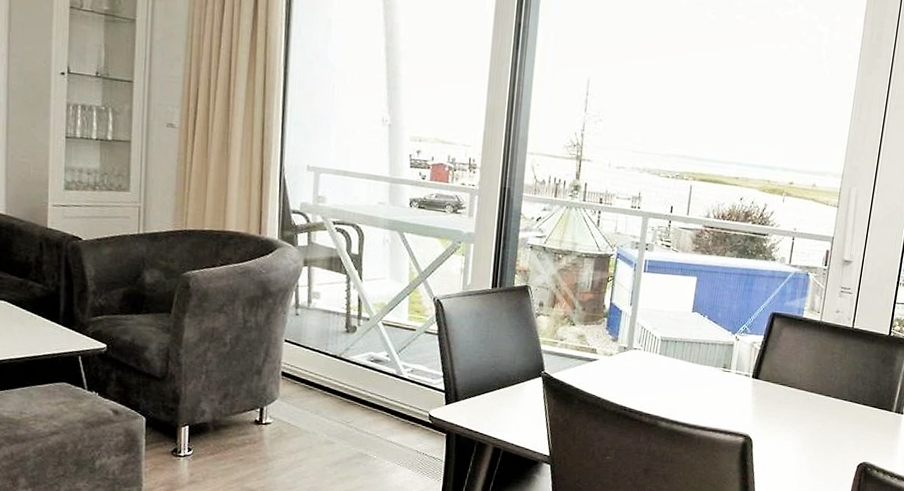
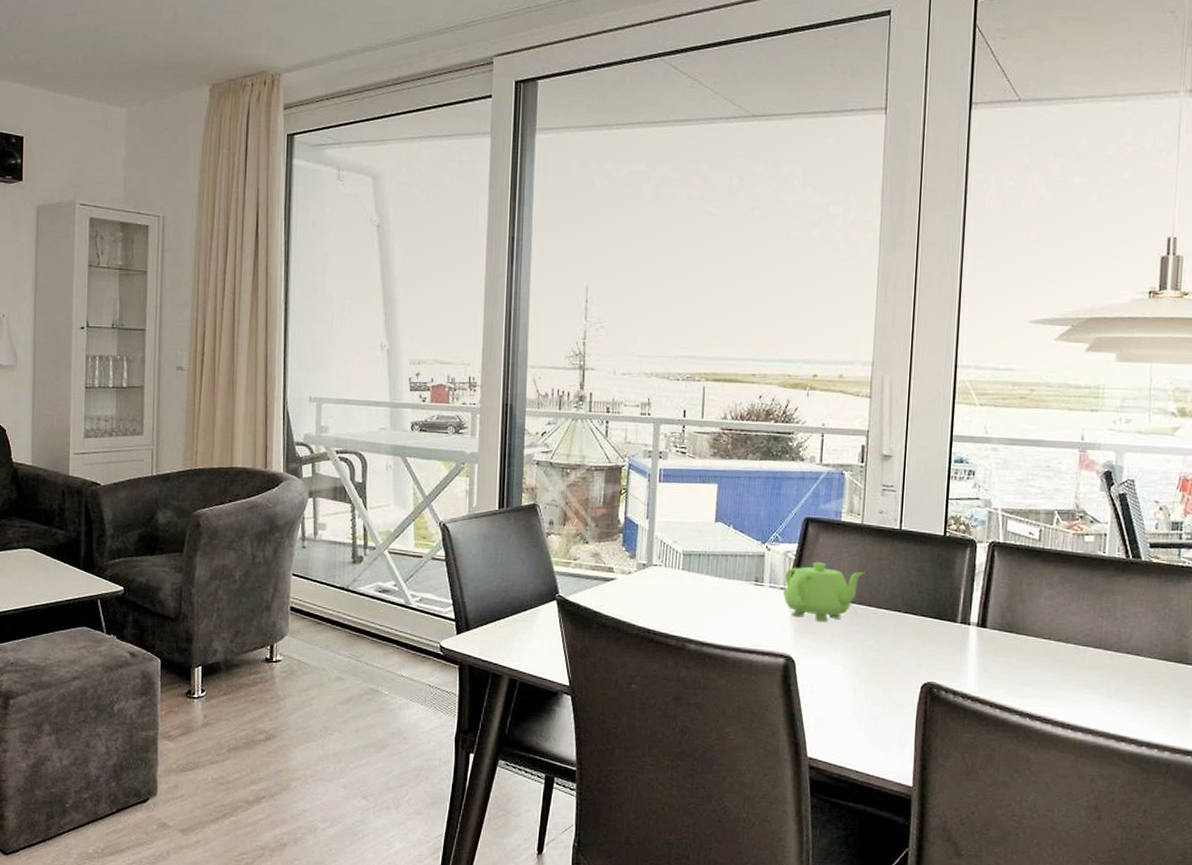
teapot: none [747,352,819,407] -> present [783,561,865,622]

